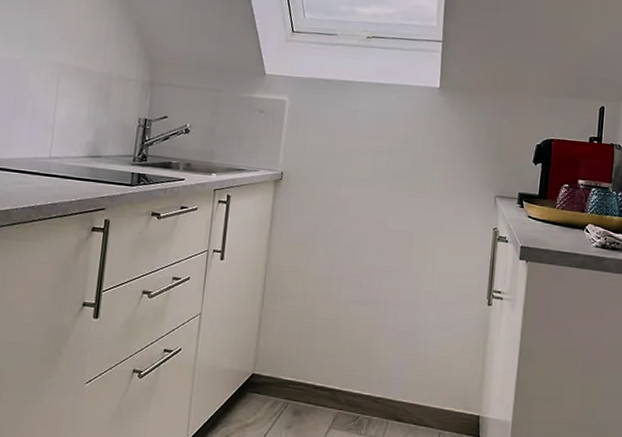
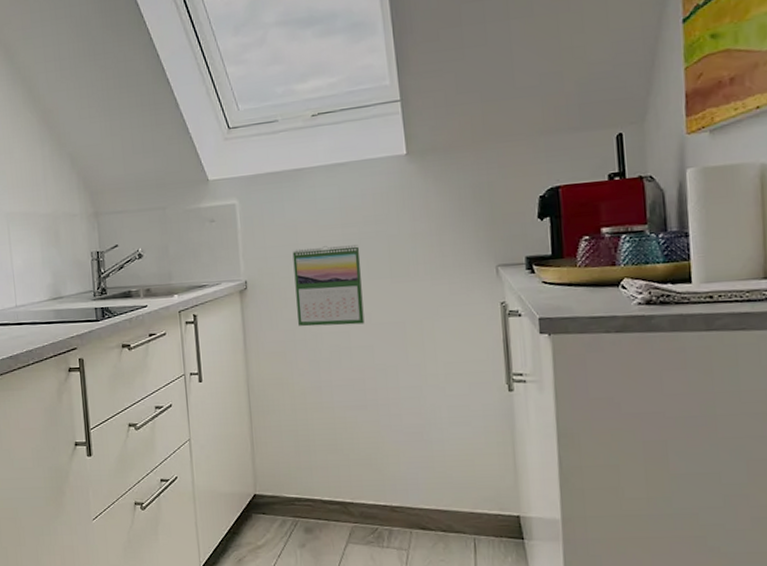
calendar: none [322,151,387,229] -> present [292,245,365,327]

